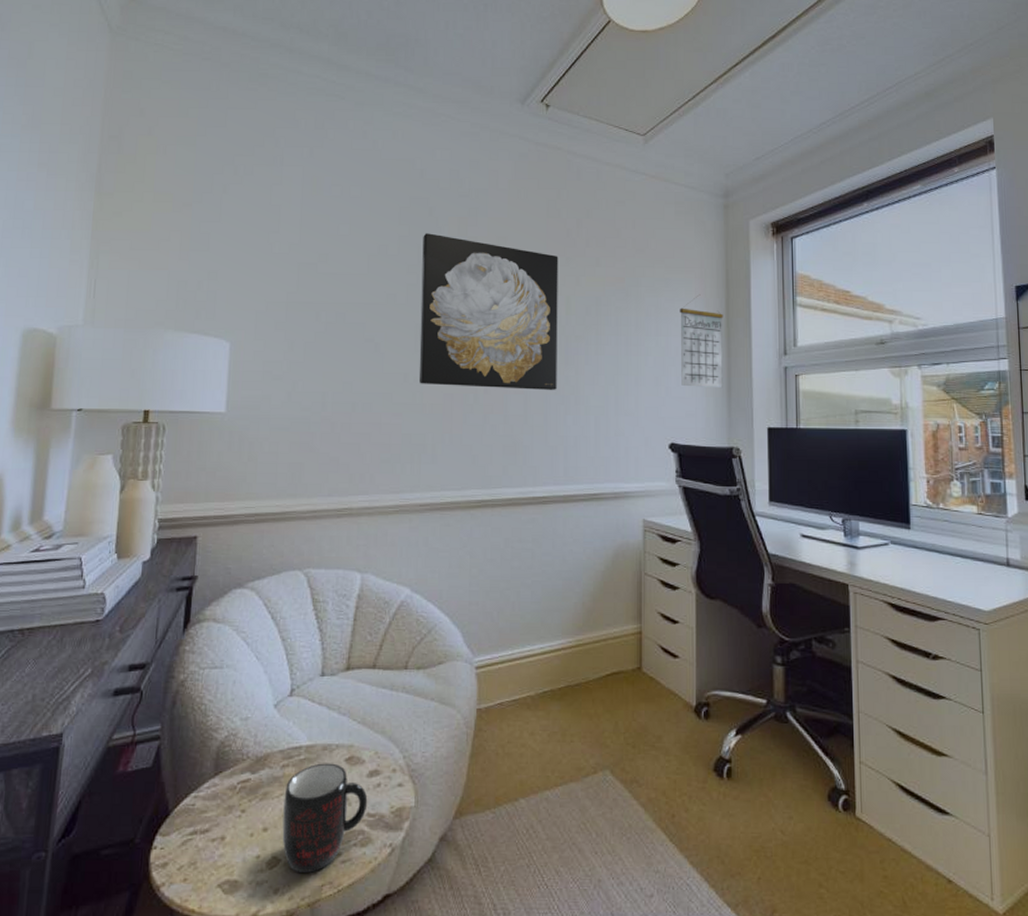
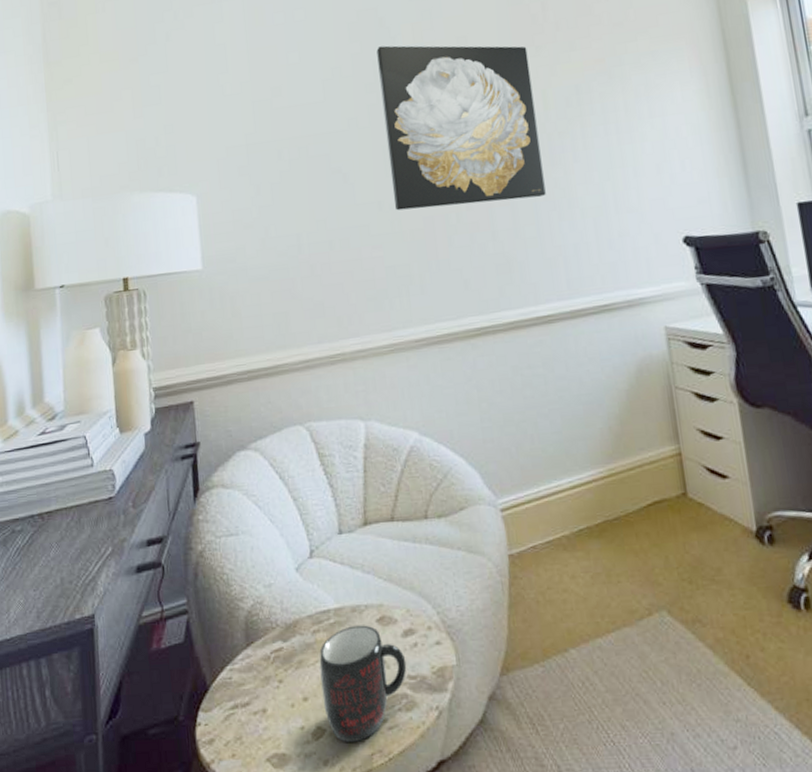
calendar: present [680,294,723,389] -> none [673,62,737,170]

